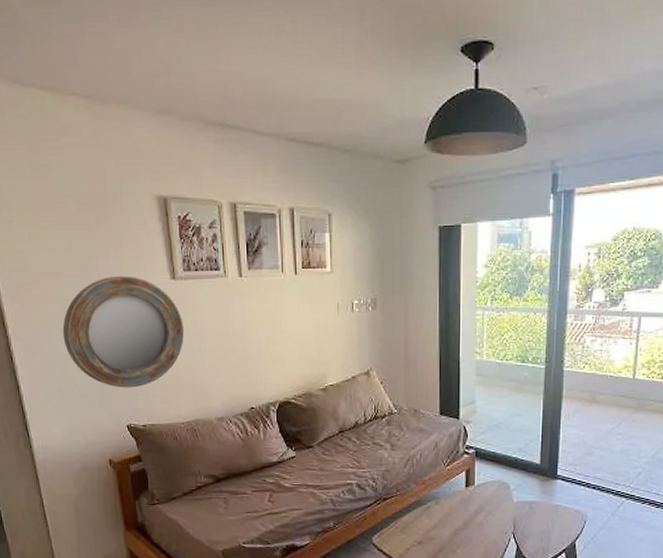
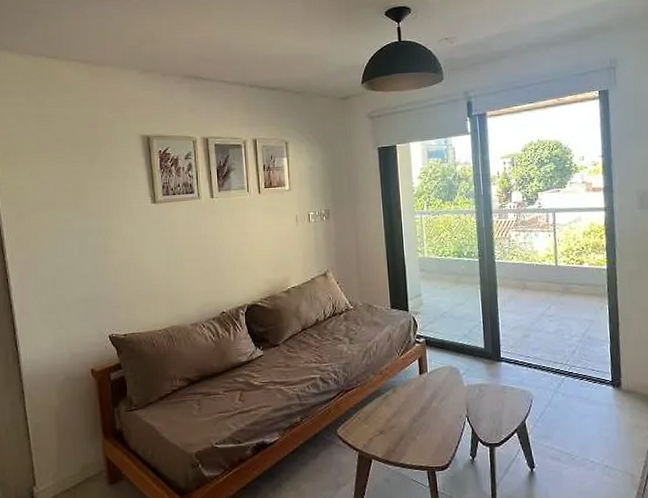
home mirror: present [62,276,184,388] -> none [55,202,163,301]

